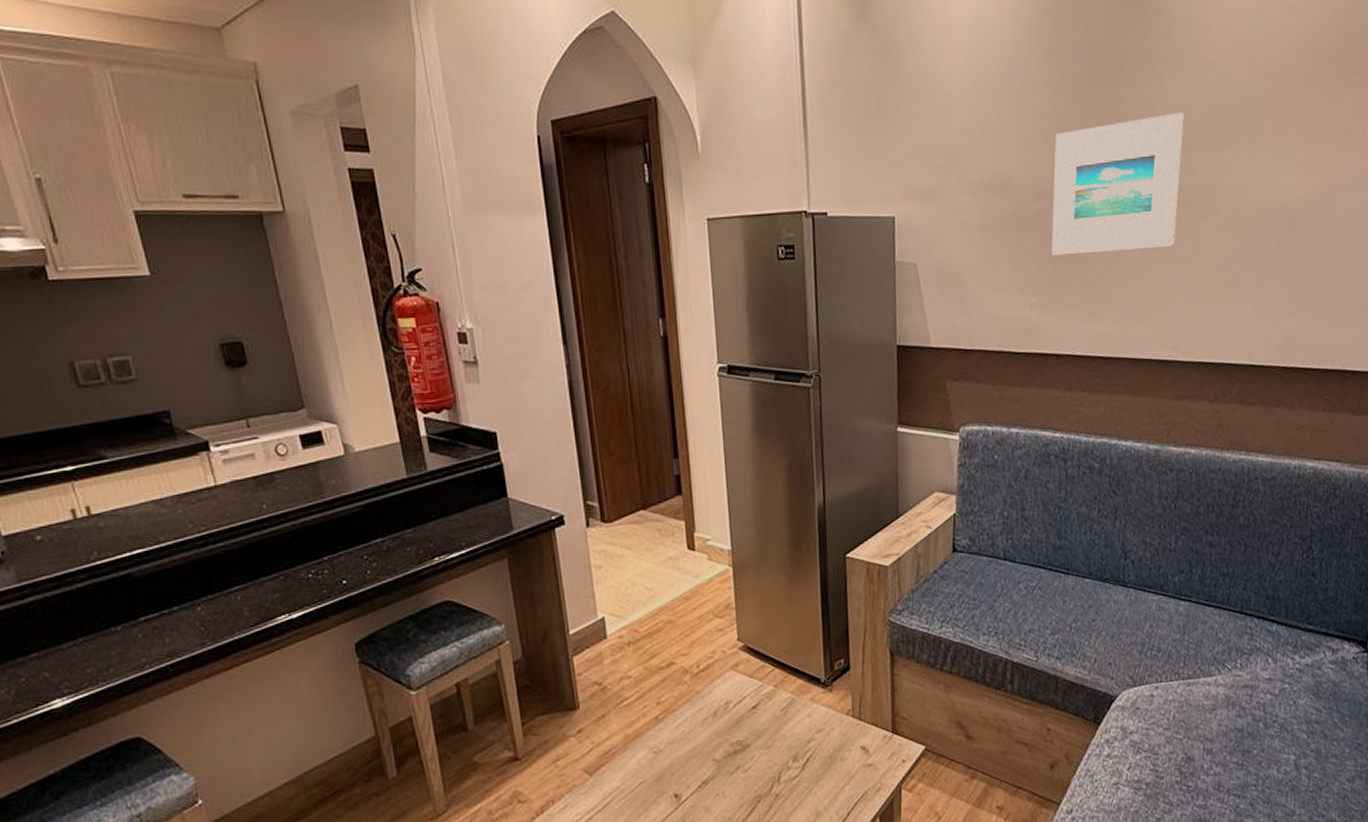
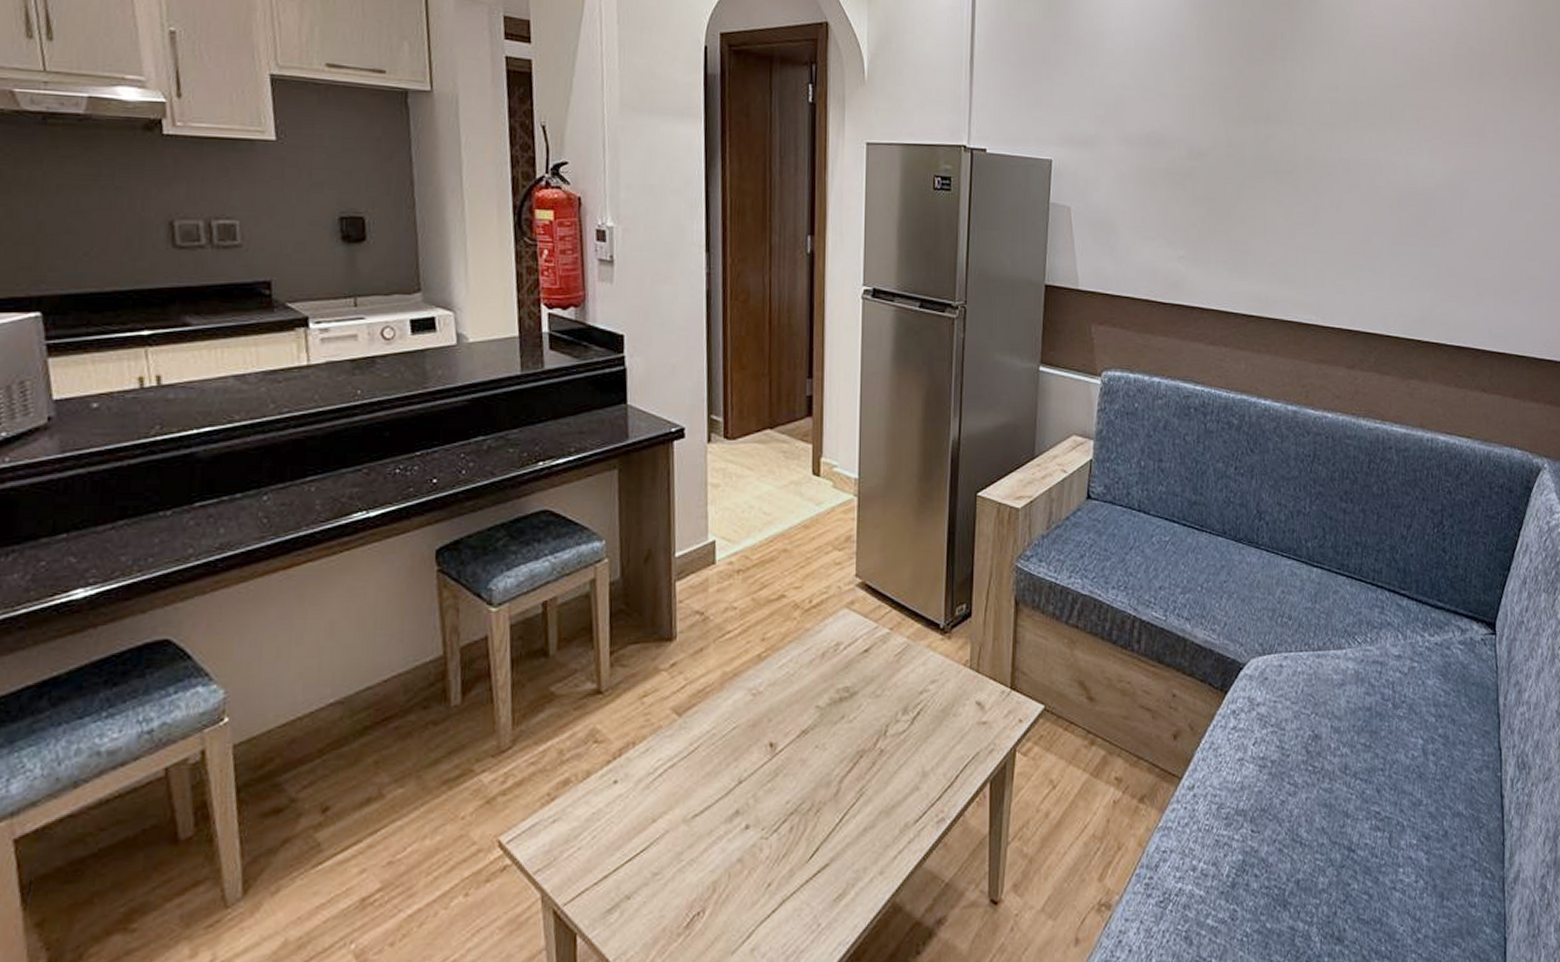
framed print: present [1051,112,1185,256] -> none [1202,91,1332,216]

